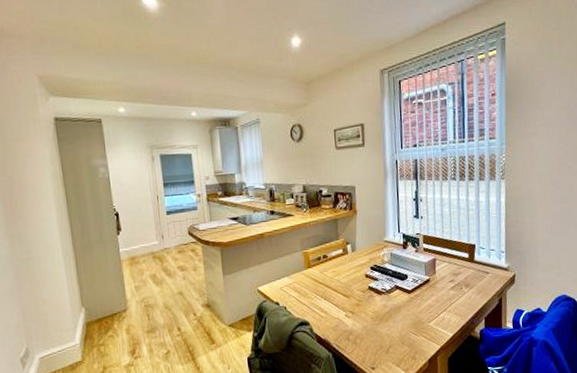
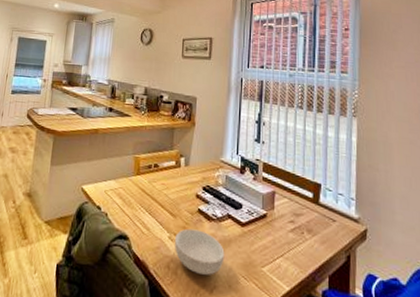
cereal bowl: none [350,303,396,339] -> present [174,228,225,275]

